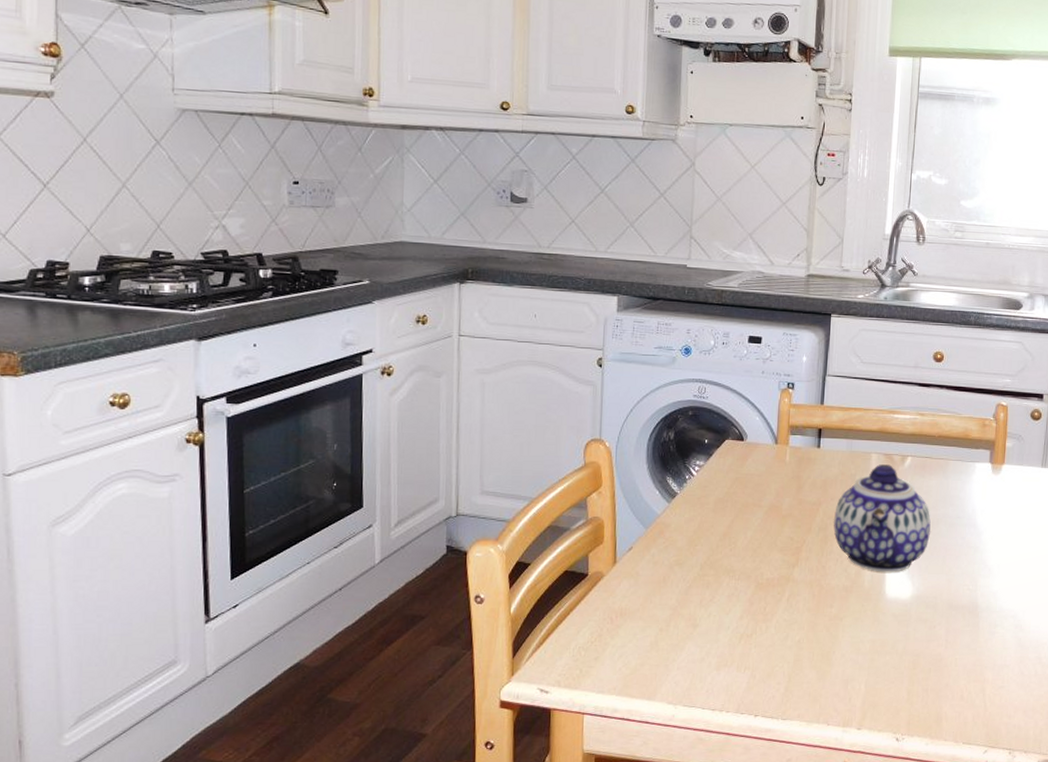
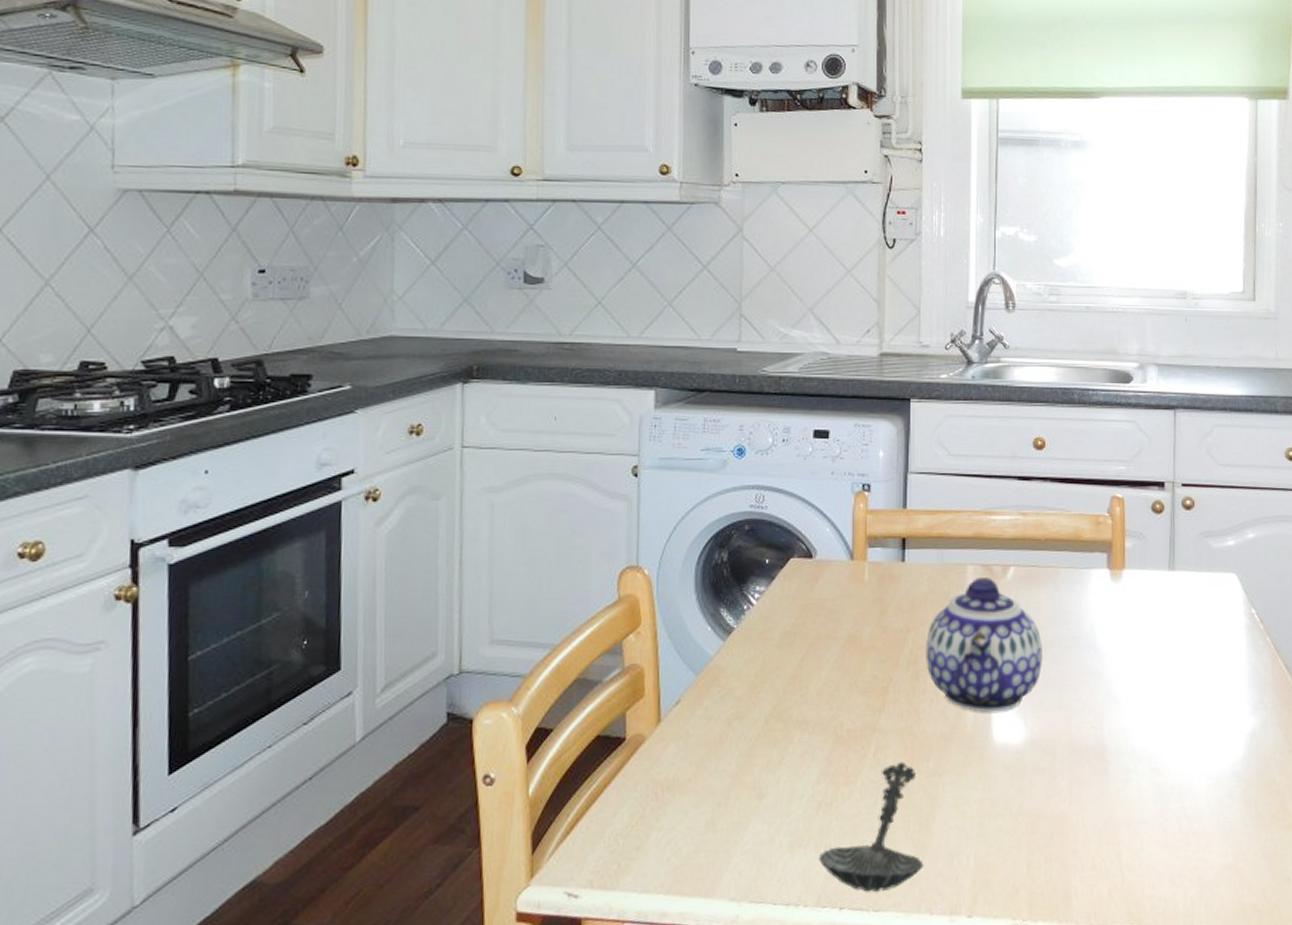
spoon: none [740,606,824,706] -> present [819,761,924,893]

